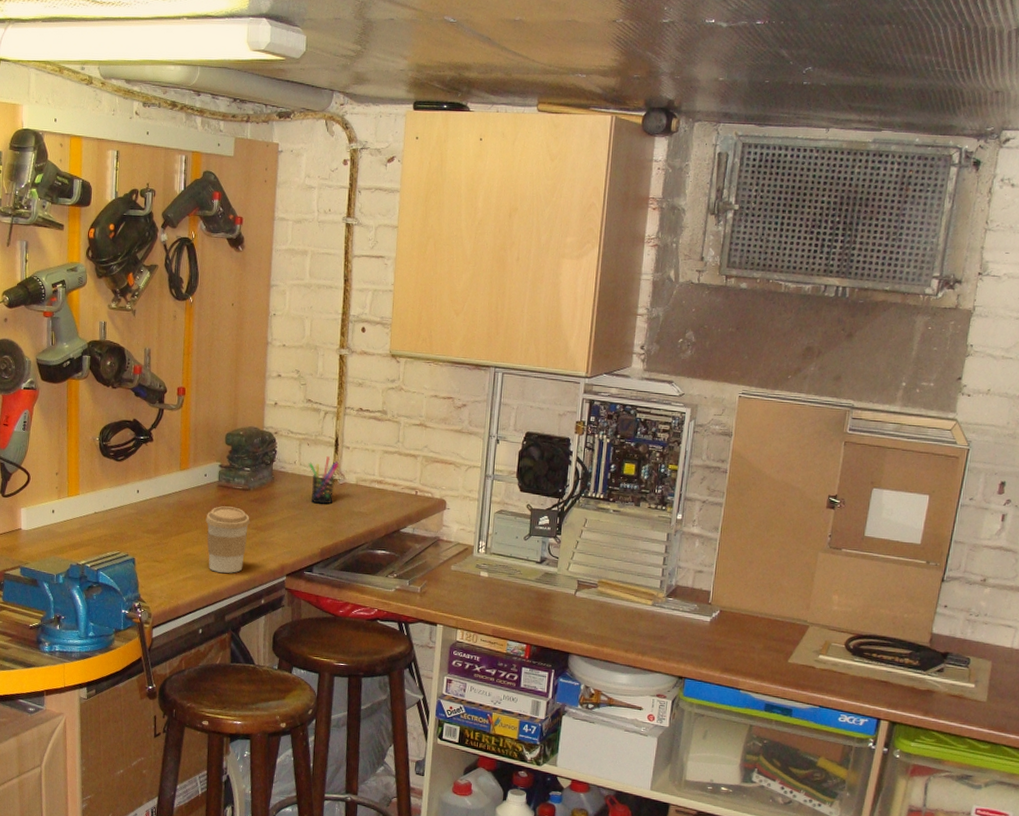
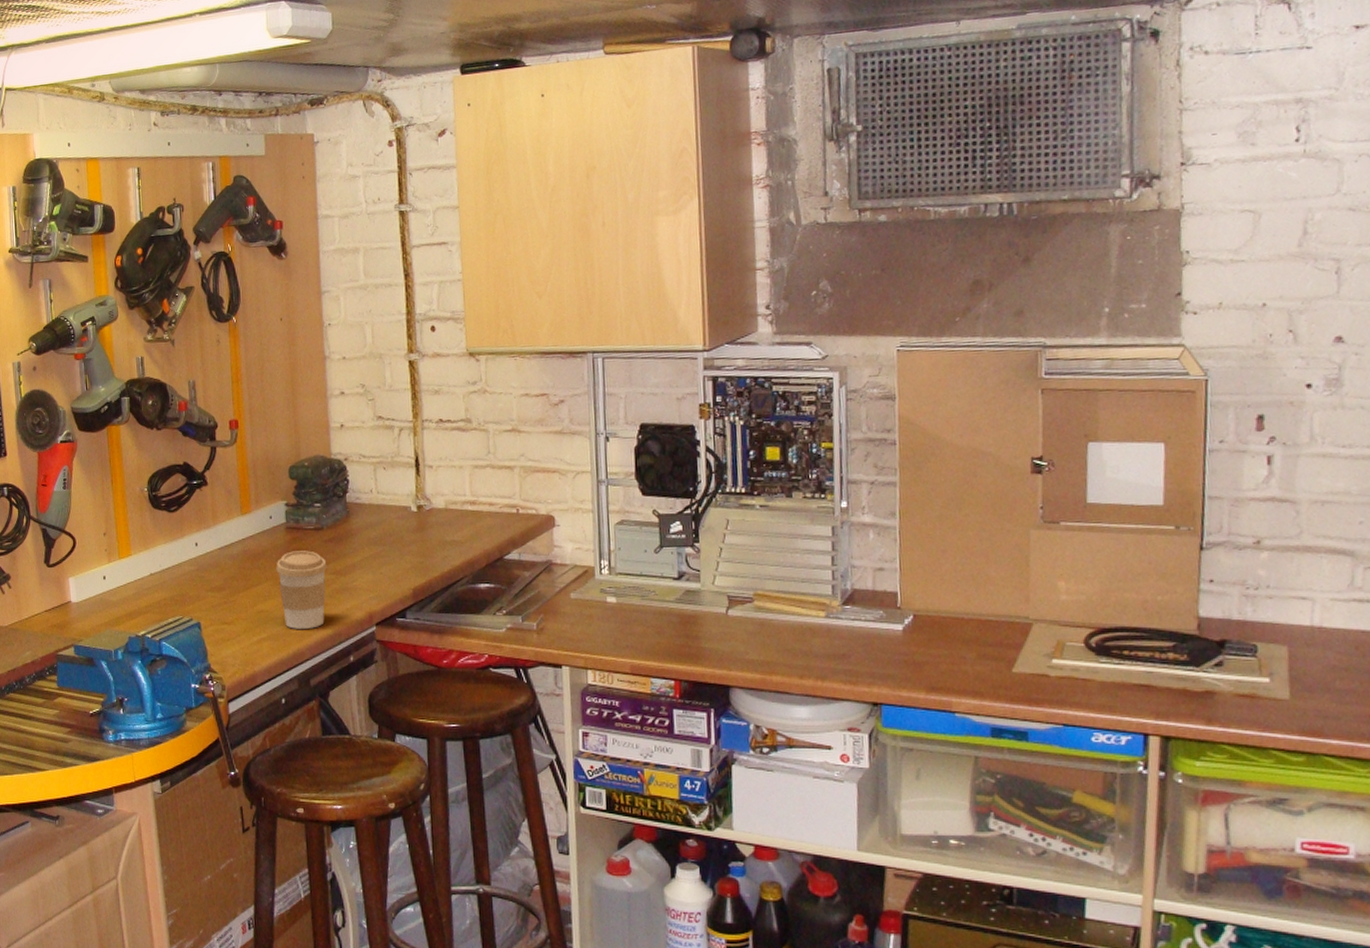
pen holder: present [308,456,340,504] -> none [387,480,423,536]

